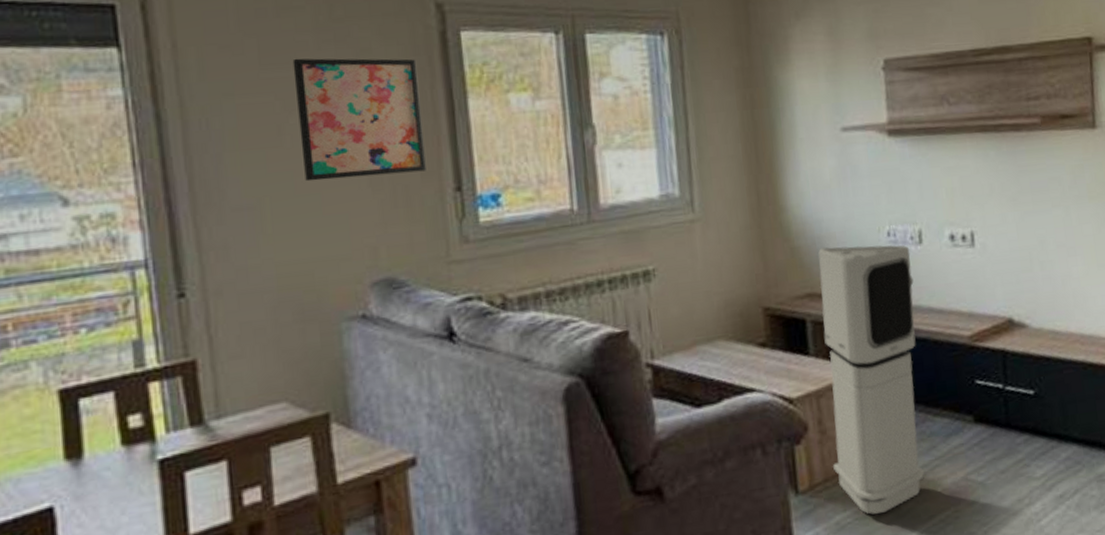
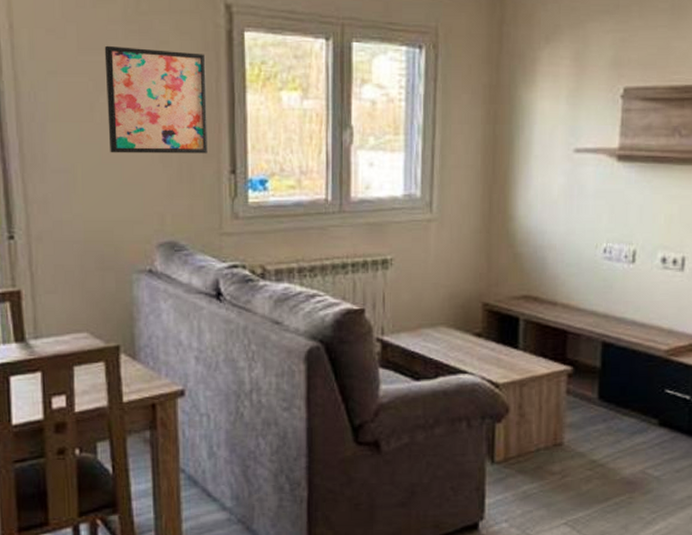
air purifier: present [818,244,924,515] -> none [527,255,623,490]

